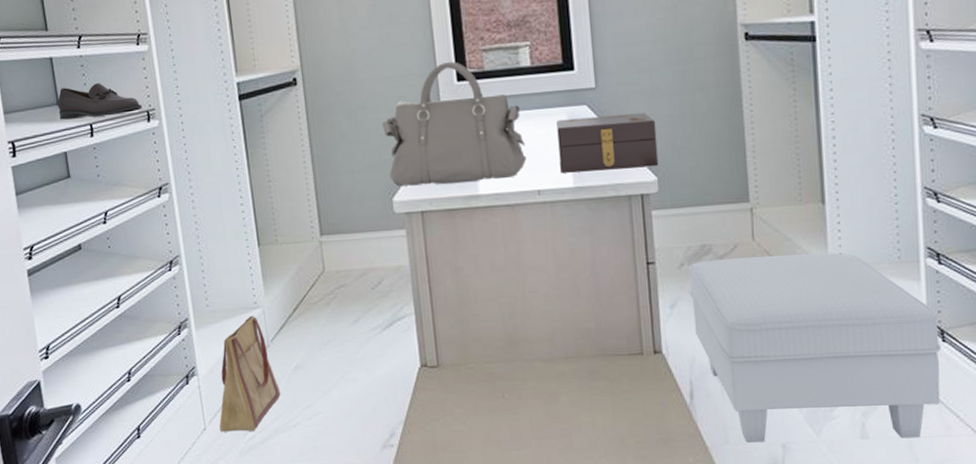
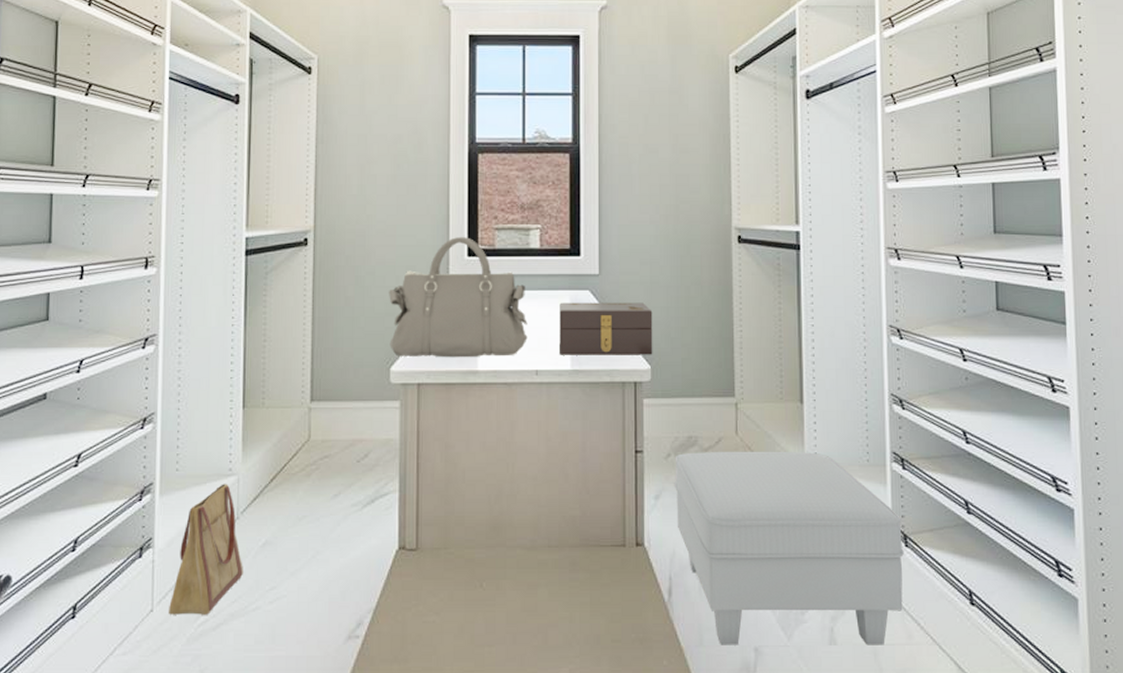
loafer: present [57,82,142,120] -> none [48,223,141,259]

